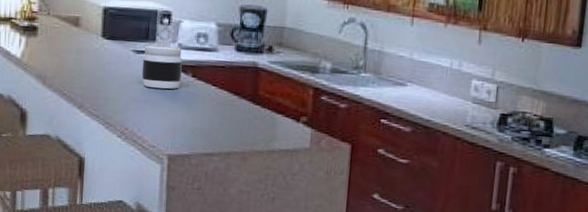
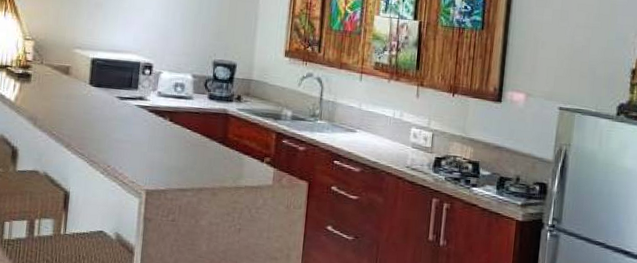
jar: present [141,45,182,89] -> none [124,92,161,132]

